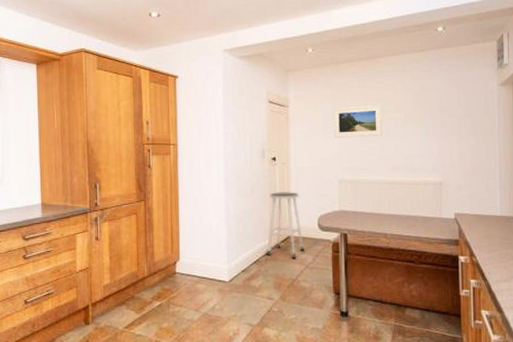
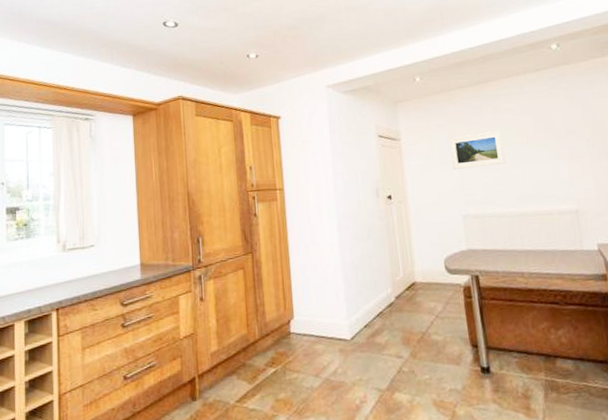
stool: present [265,192,305,259] -> none [388,232,433,309]

